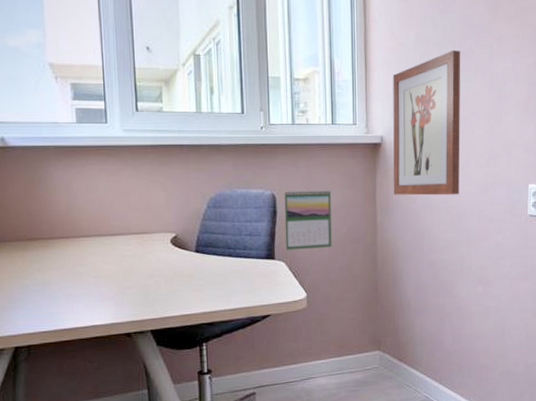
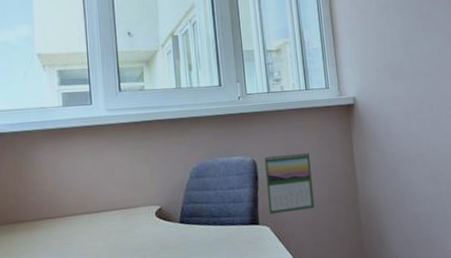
wall art: present [393,50,461,196] -> none [359,14,435,152]

